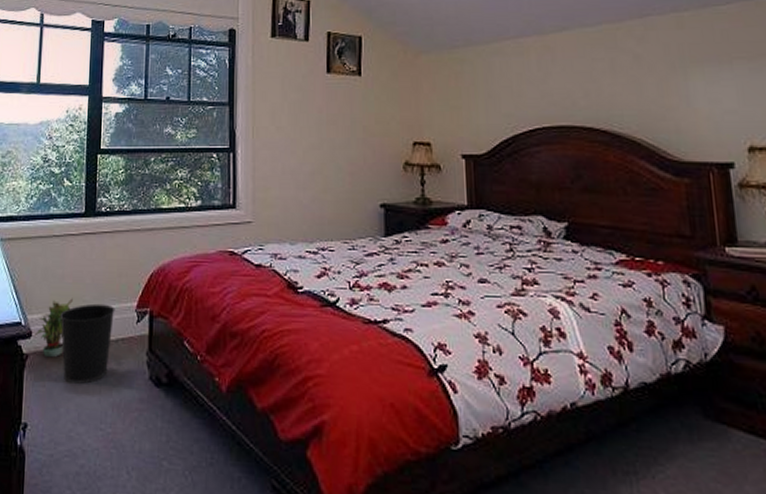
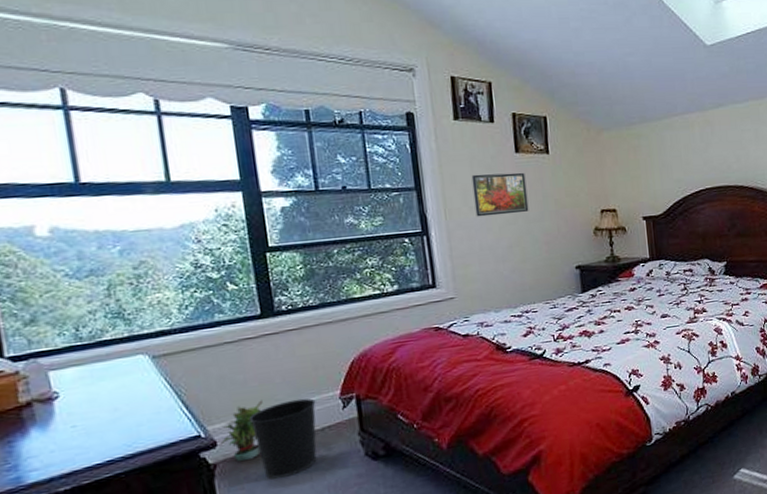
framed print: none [281,93,335,138] -> present [471,172,529,217]

